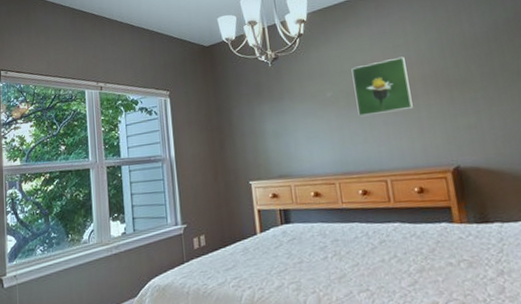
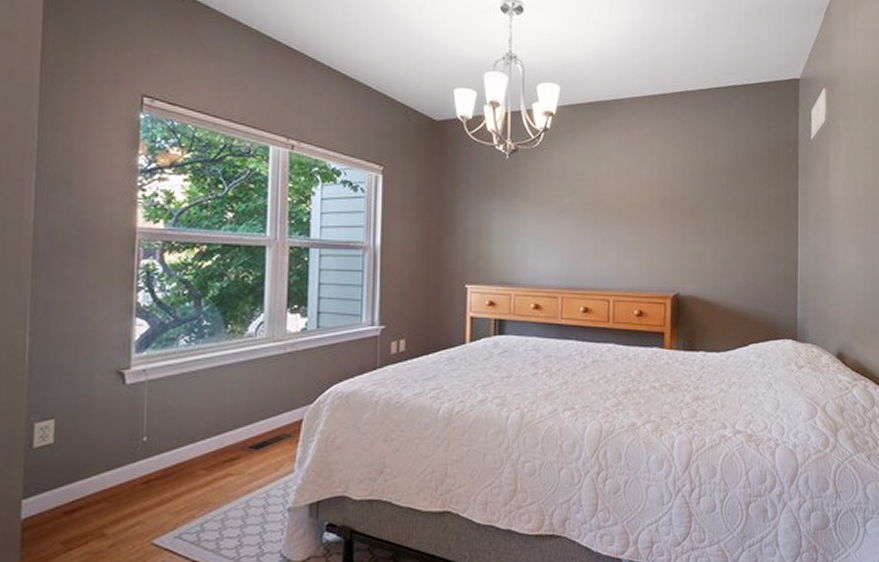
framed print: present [351,56,413,117] -> none [593,173,648,231]

